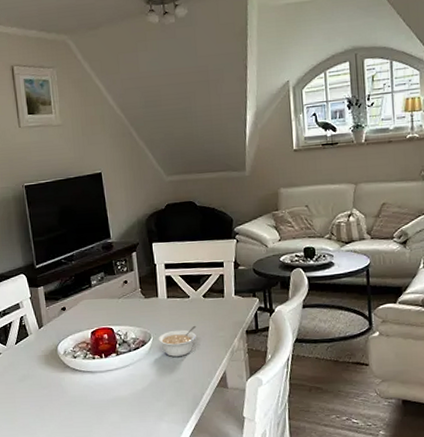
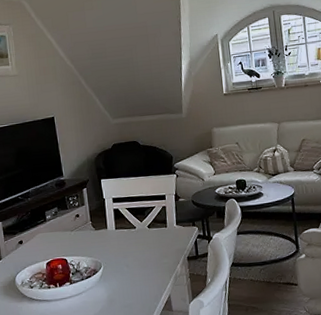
legume: present [158,325,197,357] -> none [108,253,143,284]

